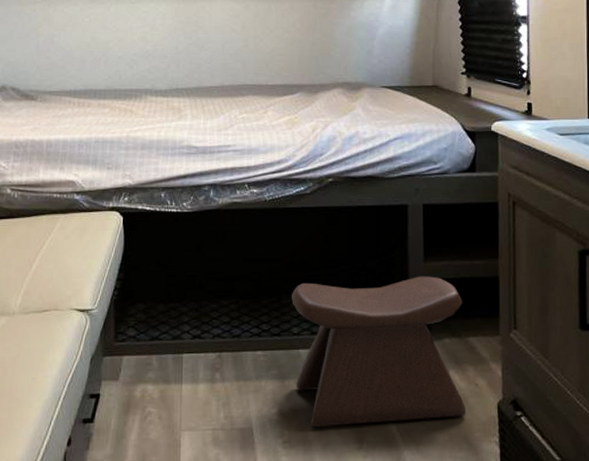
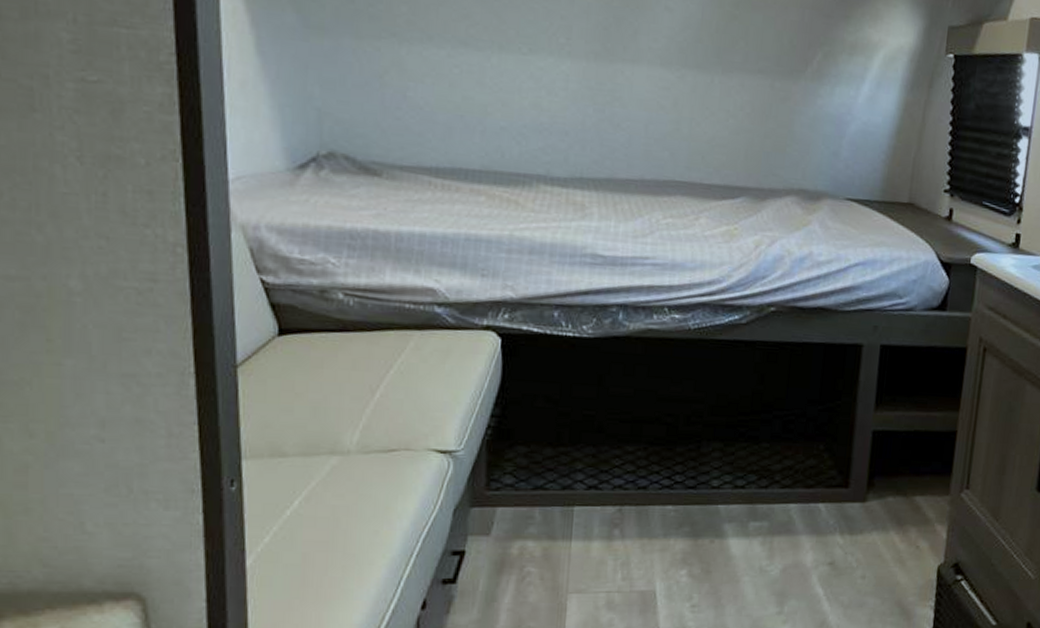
stool: present [292,276,466,428] -> none [710,426,914,591]

